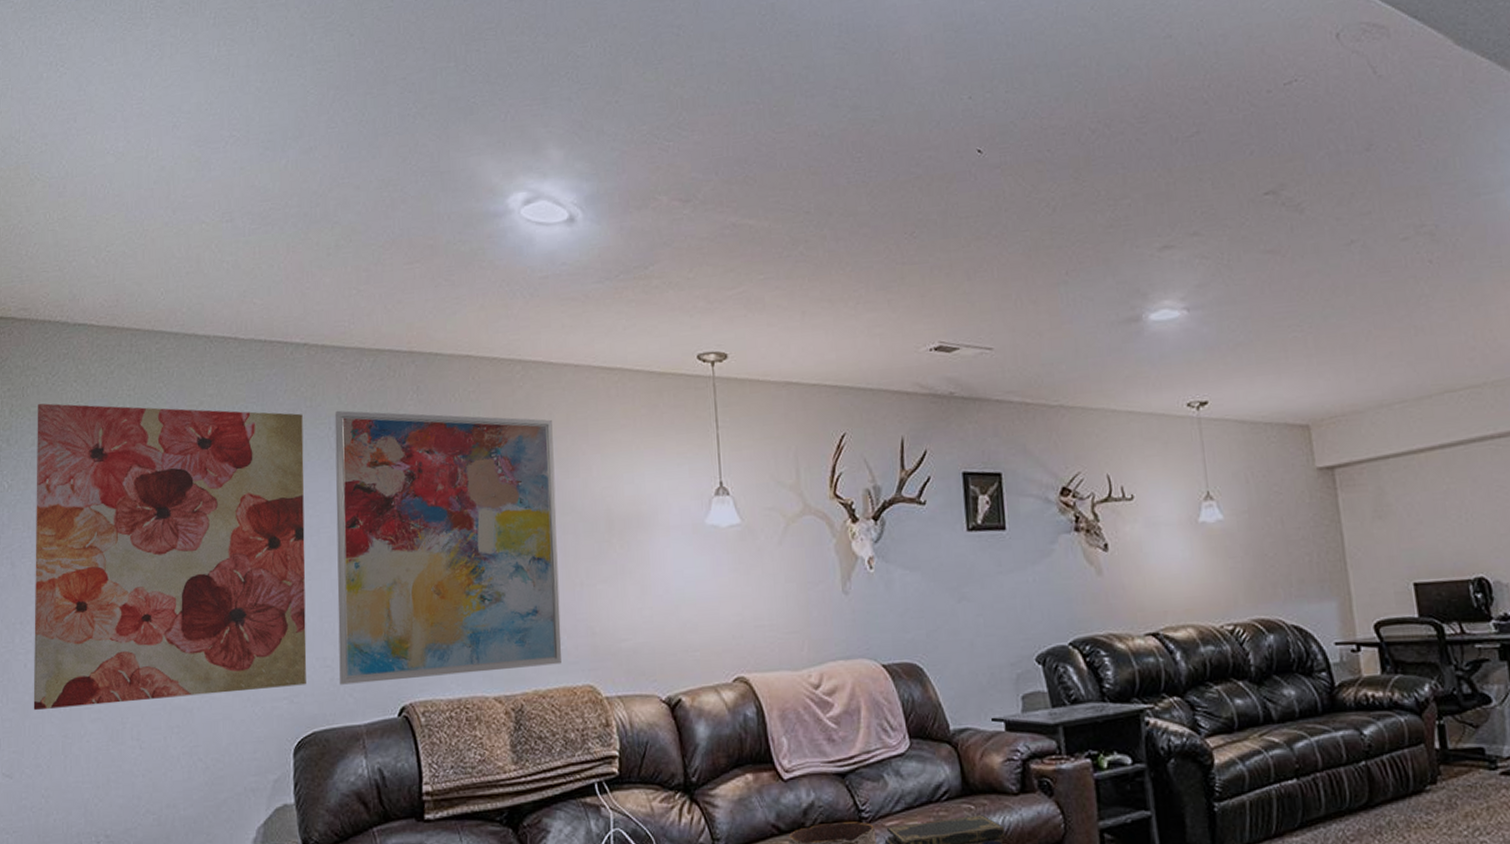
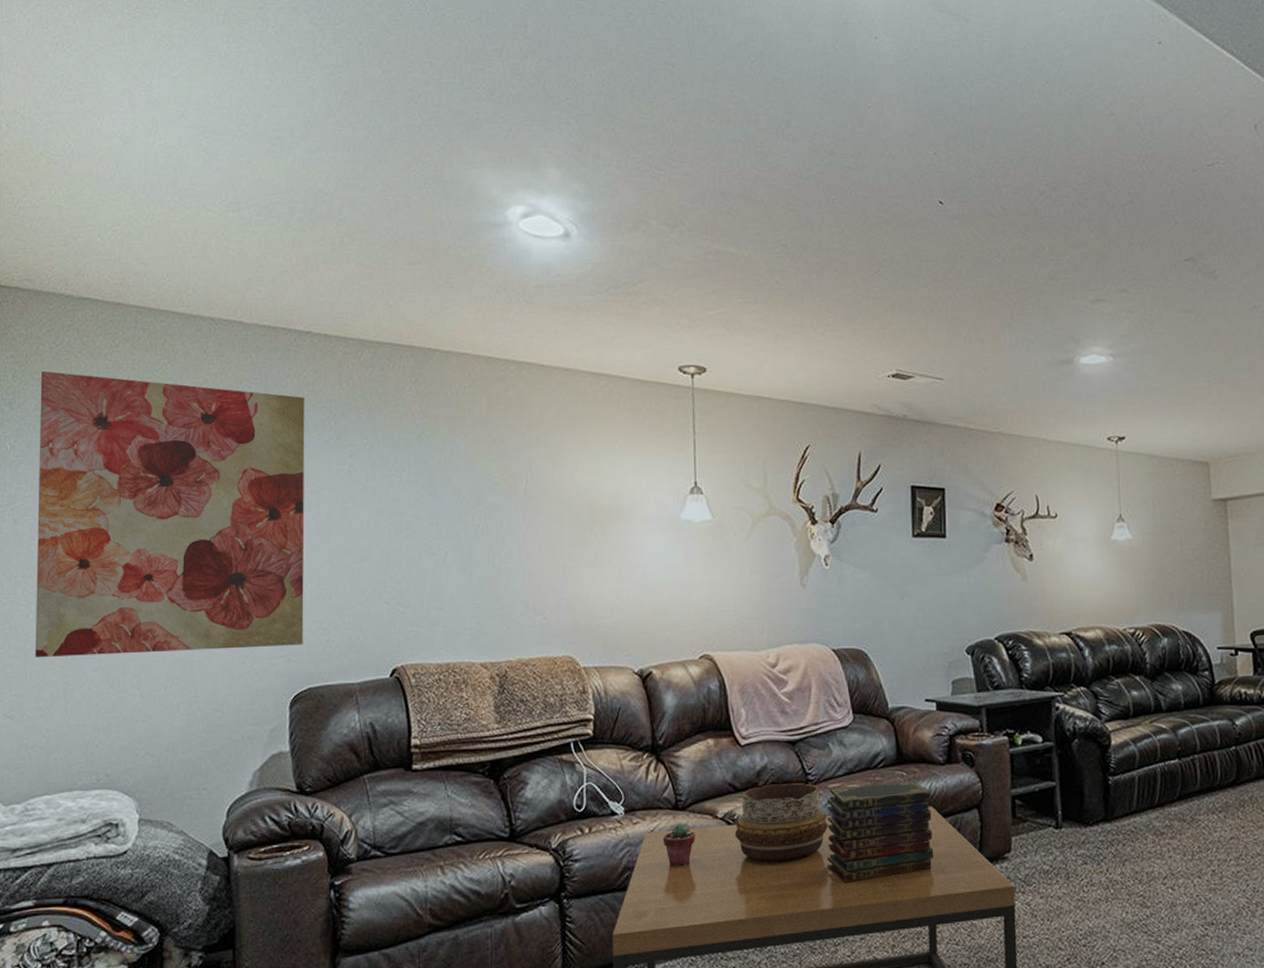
wall art: present [334,410,562,685] -> none [334,396,545,646]

